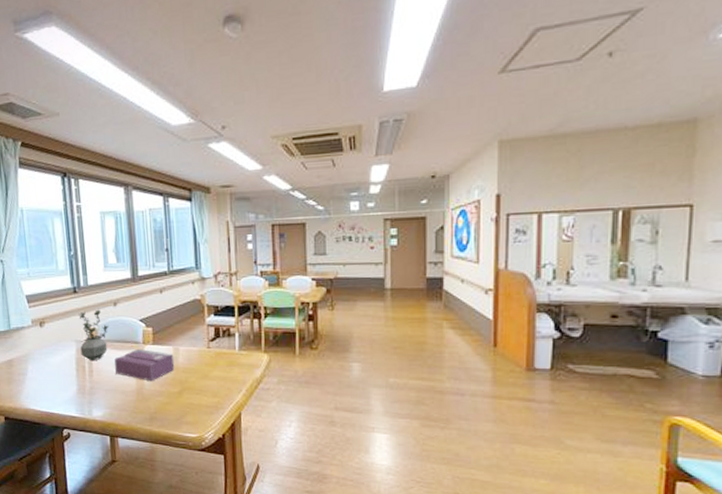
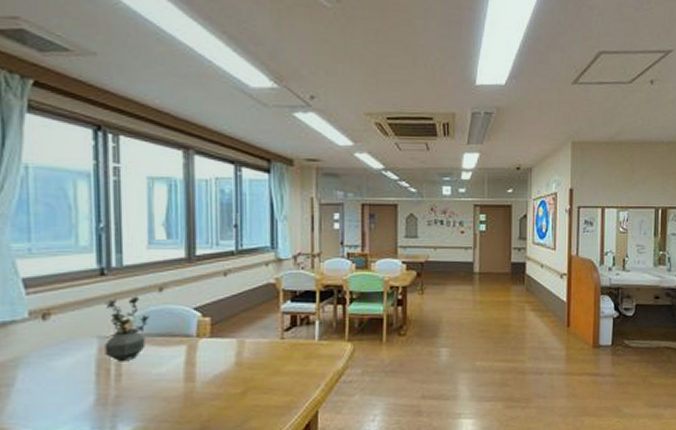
tissue box: present [114,348,175,382] -> none [155,342,238,383]

